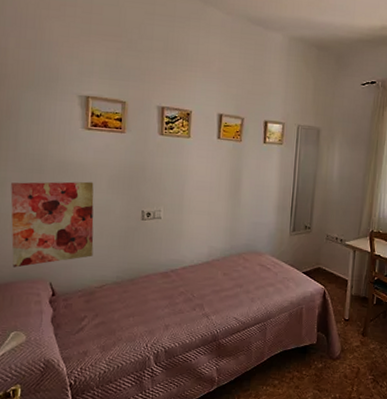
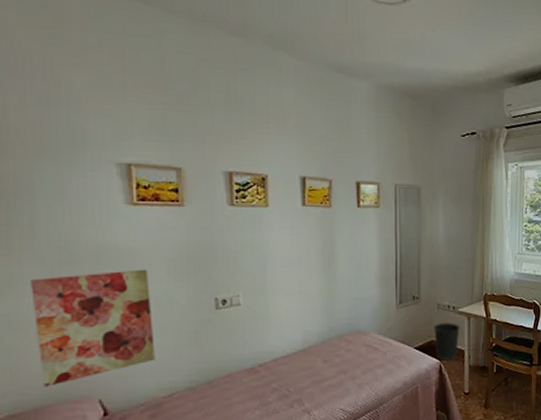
wastebasket: none [321,253,346,287] -> present [434,323,460,361]

